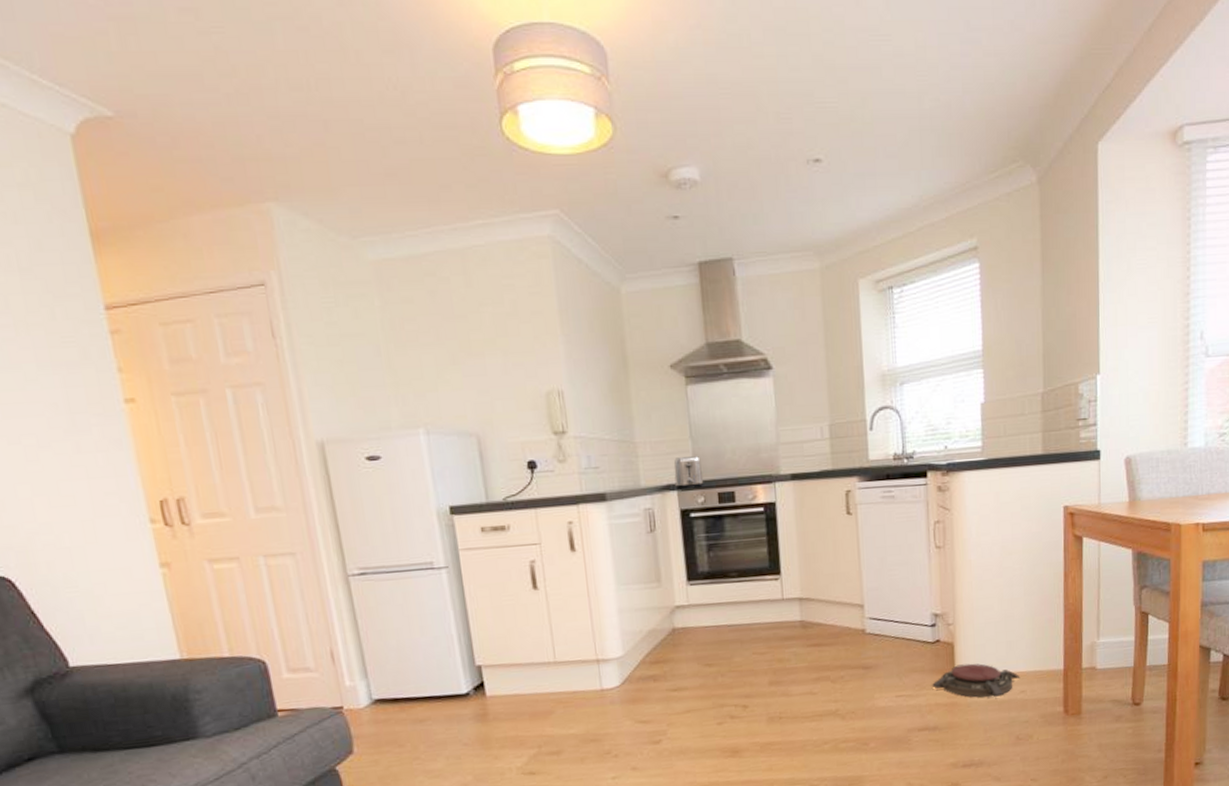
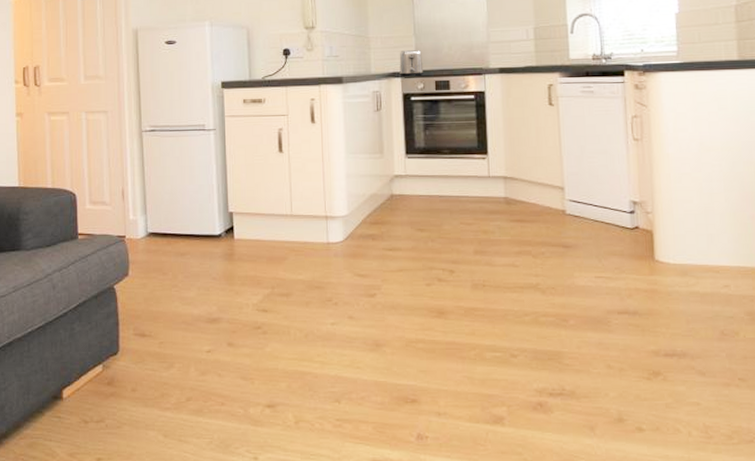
robot vacuum: present [931,663,1021,697] -> none [630,252,723,289]

